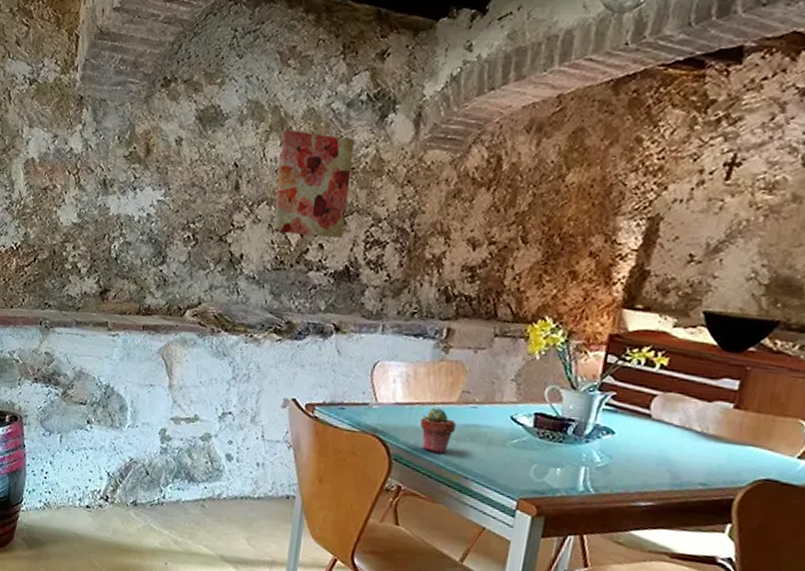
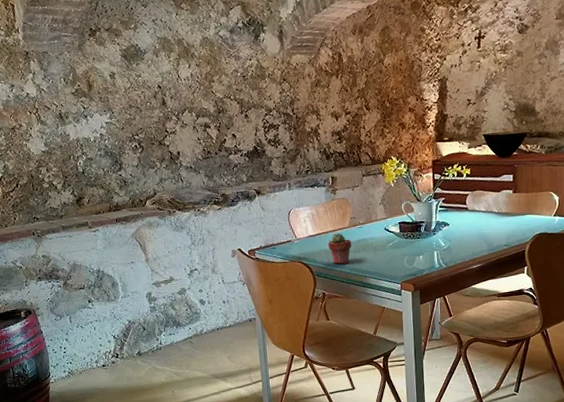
wall art: present [272,130,354,238] -> none [188,55,248,132]

